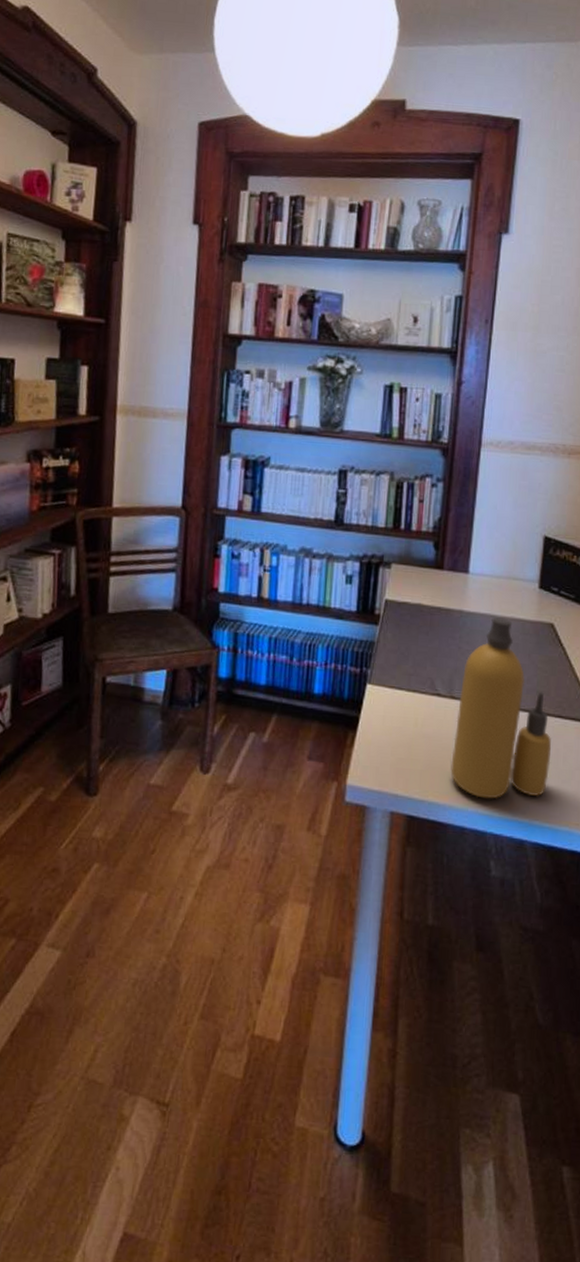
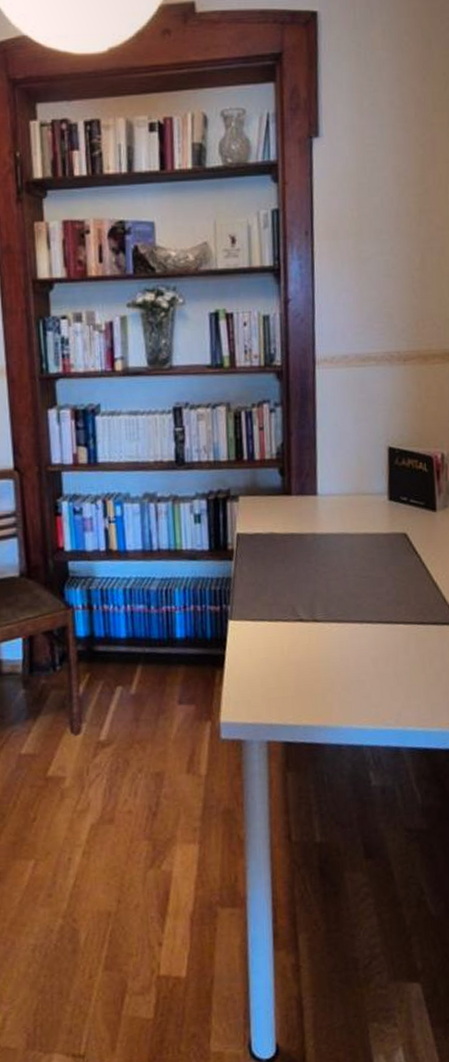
bottle: present [450,617,552,799] -> none [320,534,418,714]

